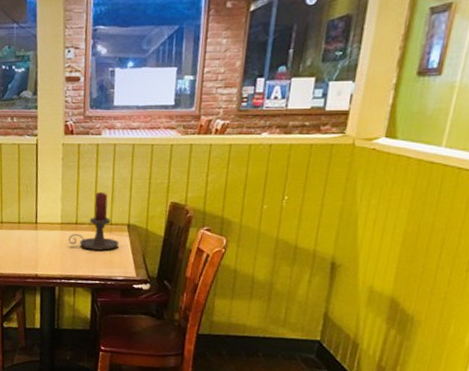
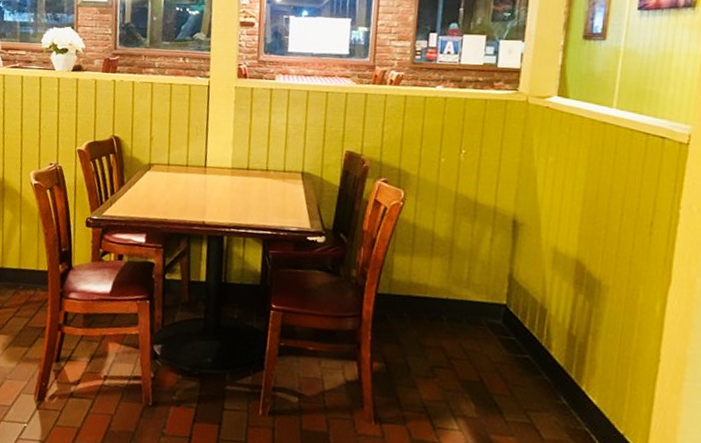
candle holder: present [68,191,119,251] -> none [239,137,292,199]

